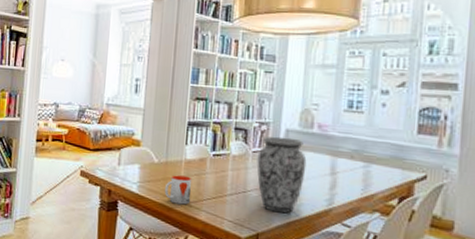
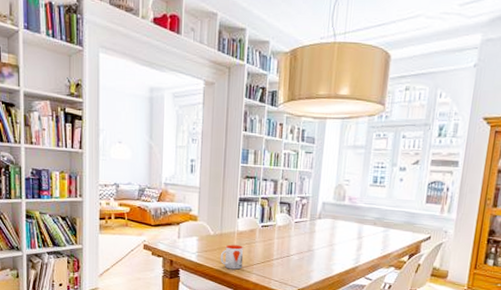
vase: present [257,136,307,214] -> none [298,208,339,272]

